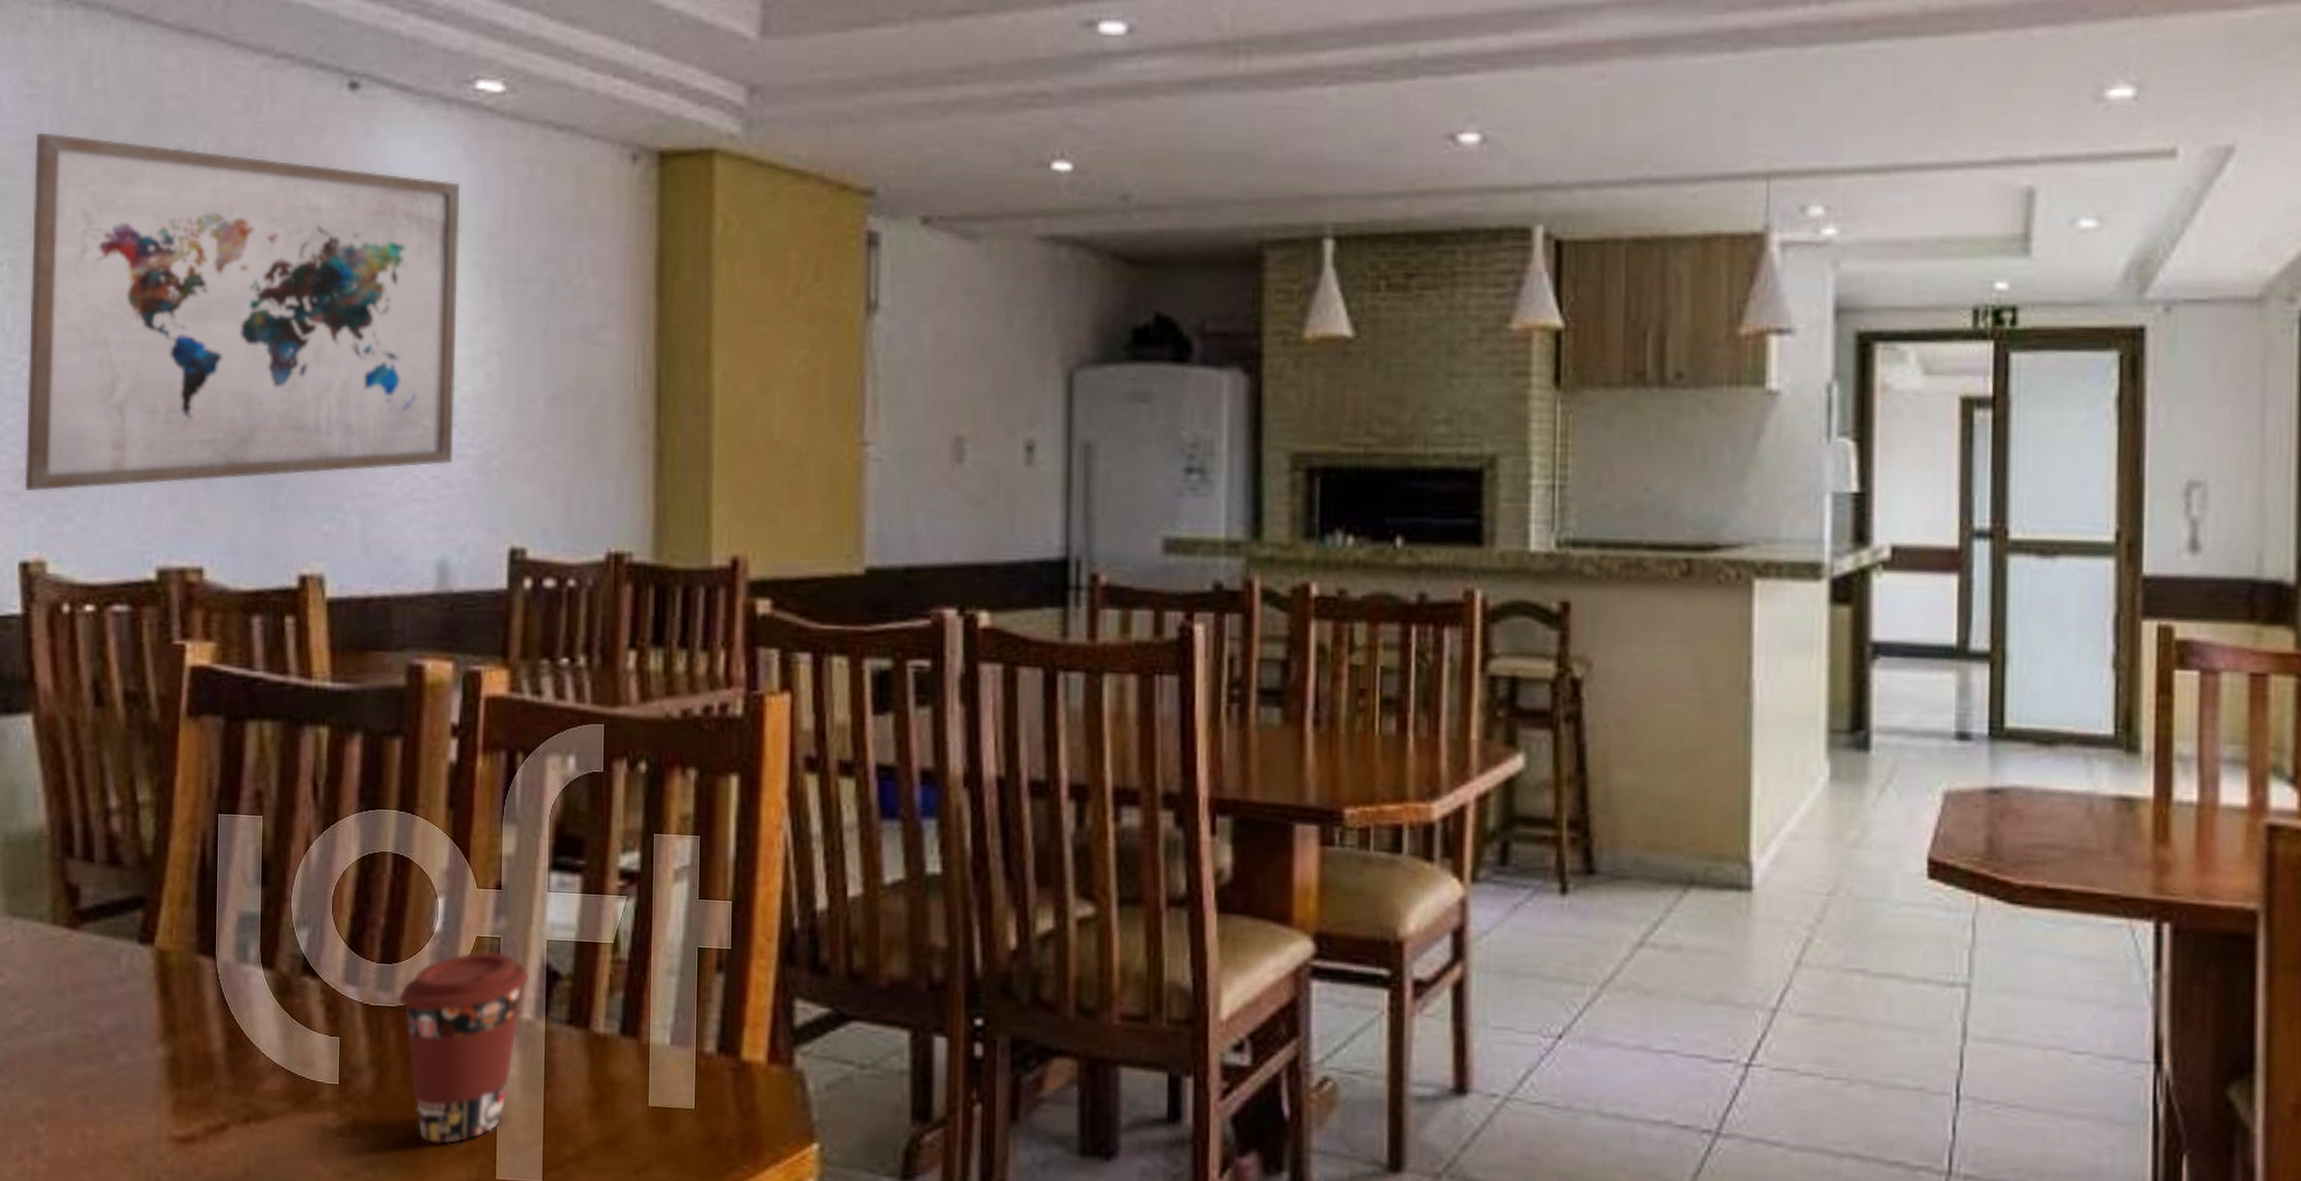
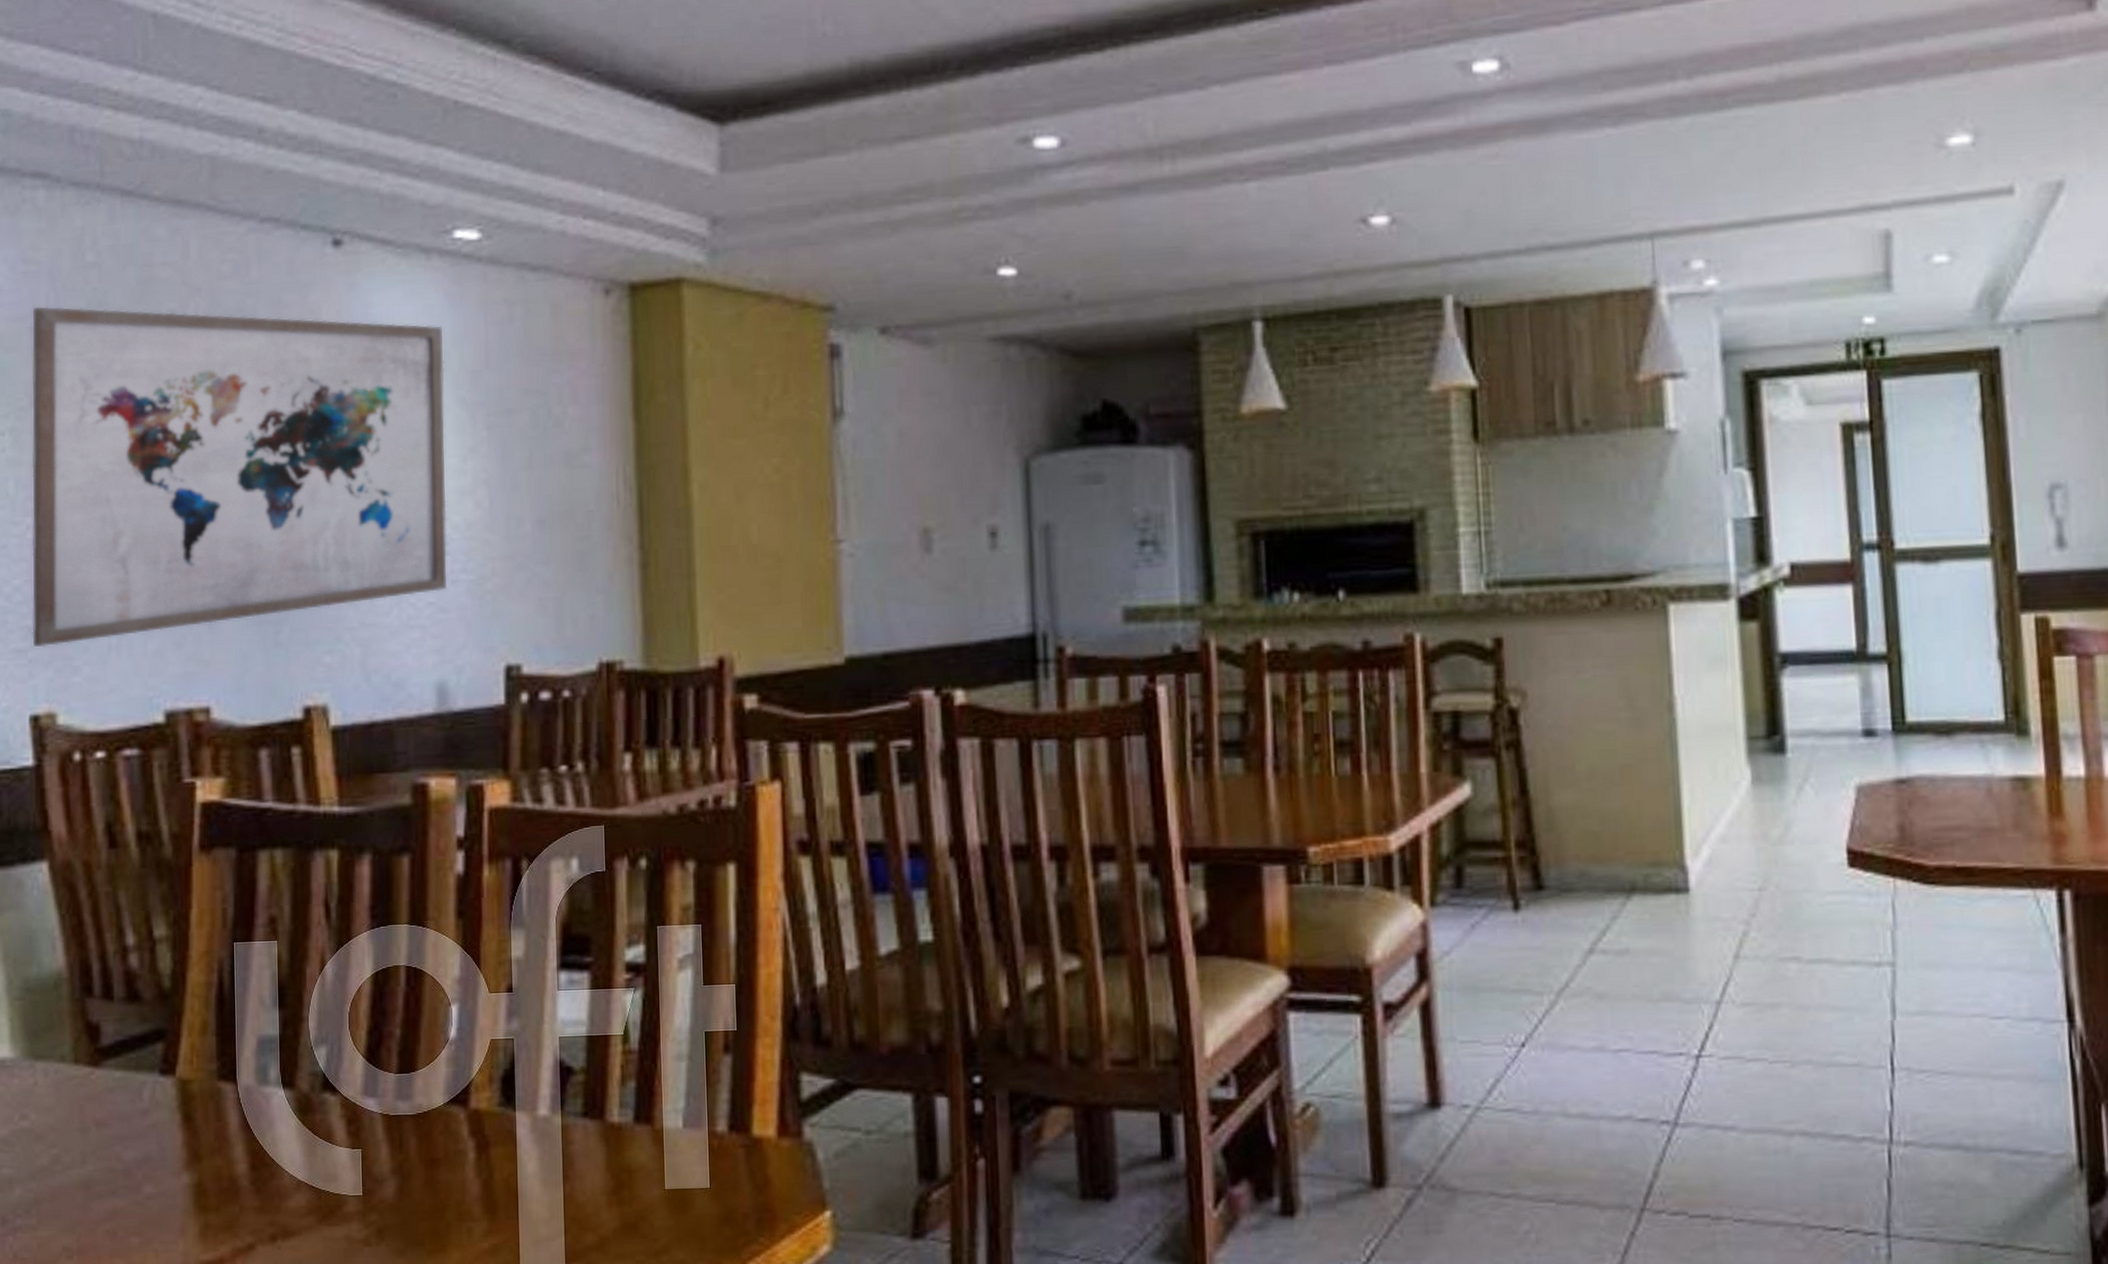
coffee cup: present [398,951,530,1145] -> none [417,1052,544,1246]

